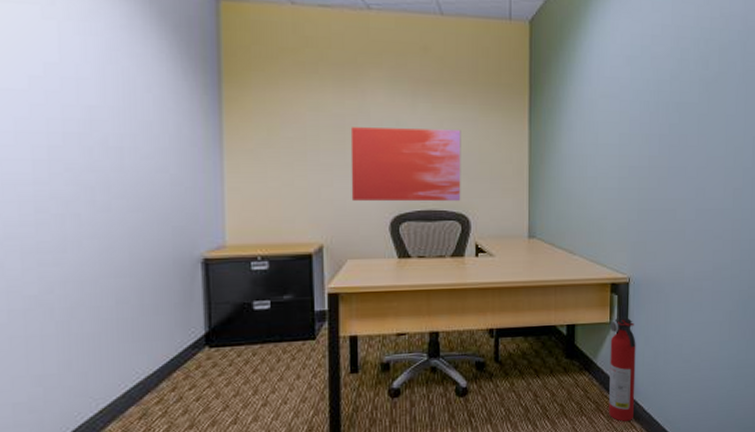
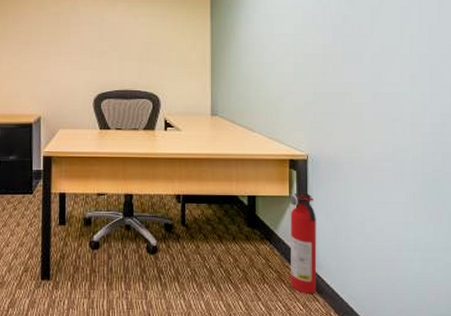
wall art: present [350,127,461,202] -> none [63,23,153,83]

